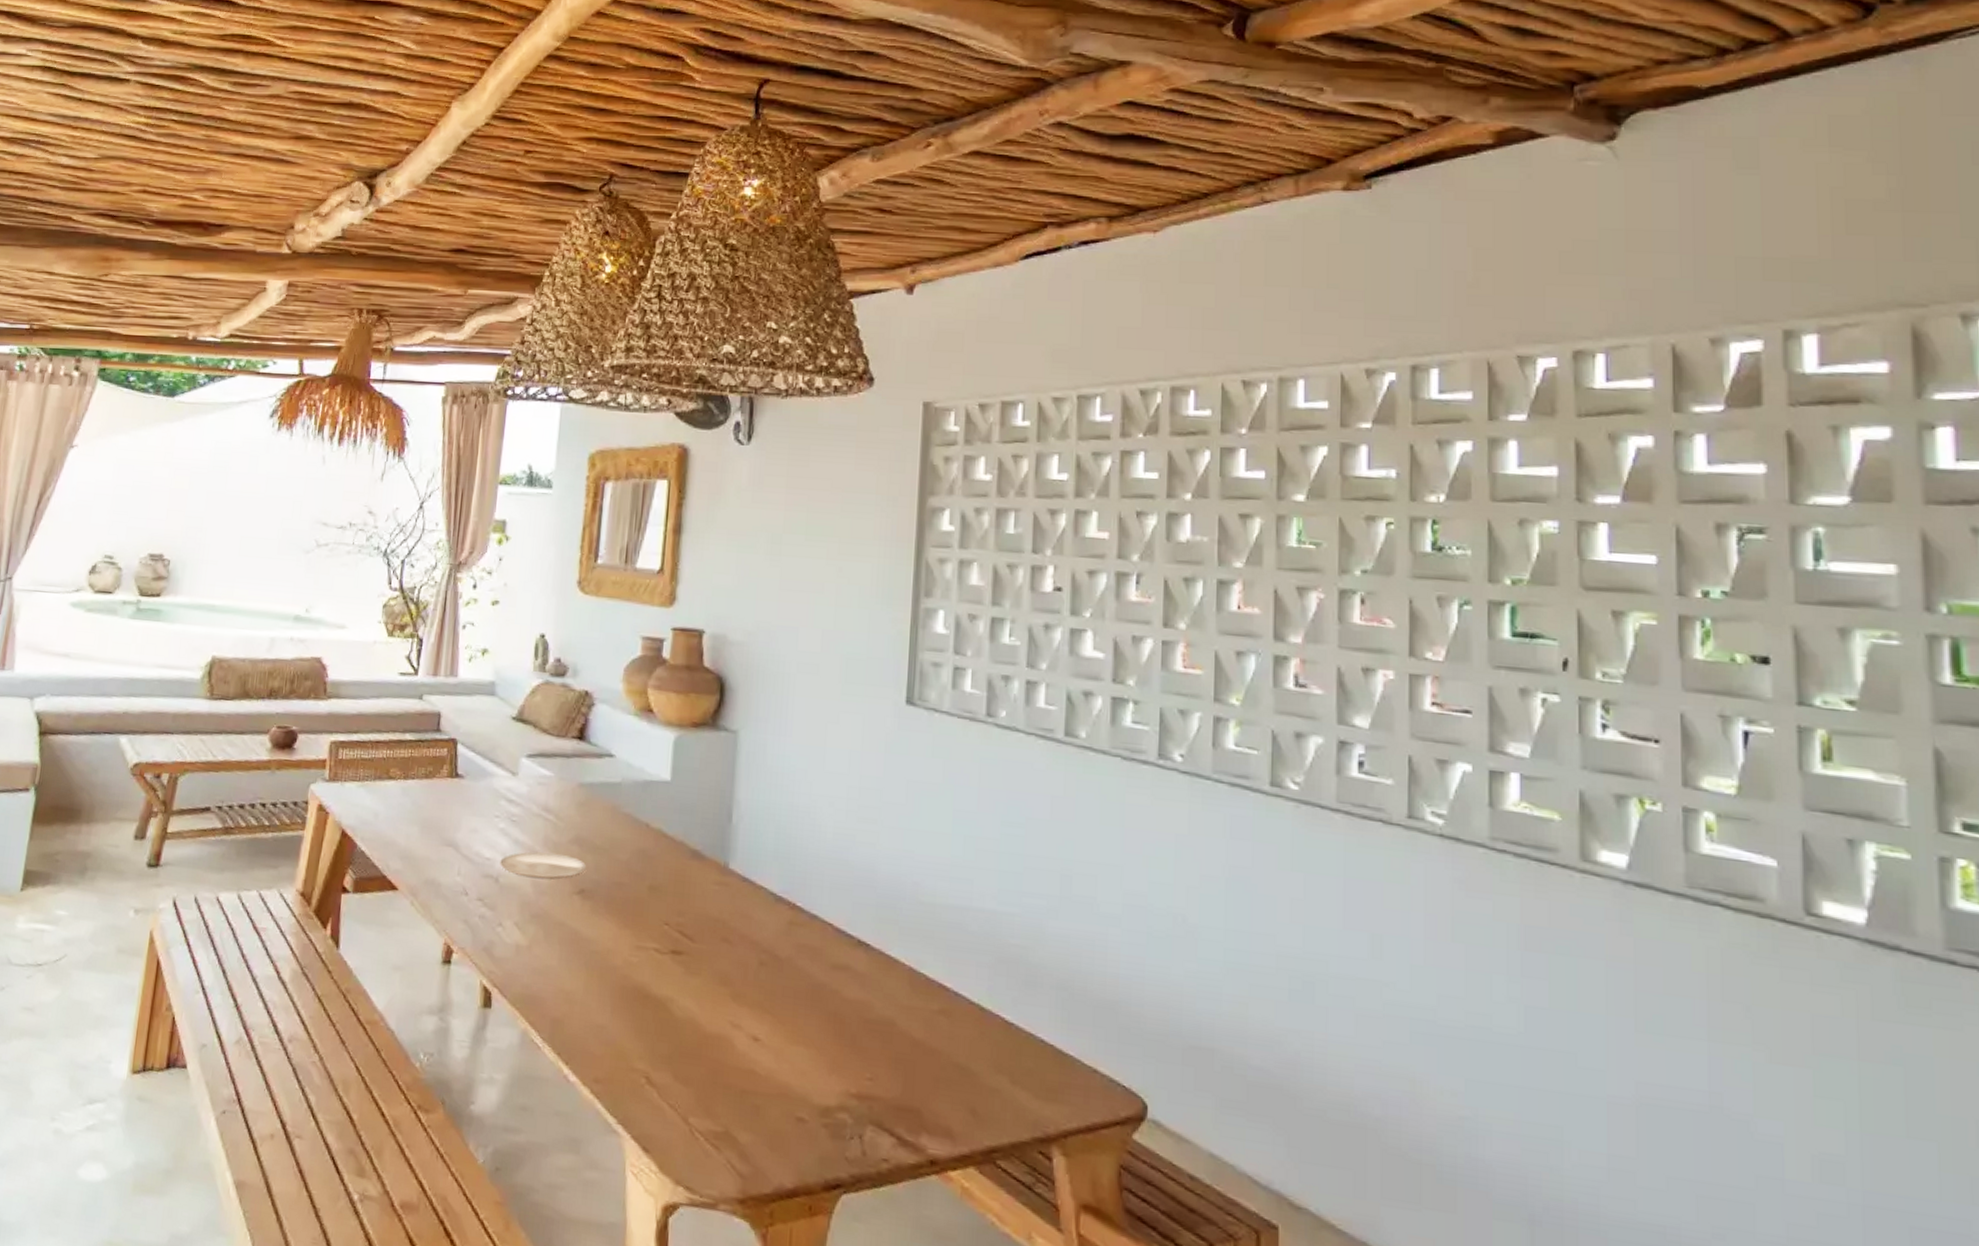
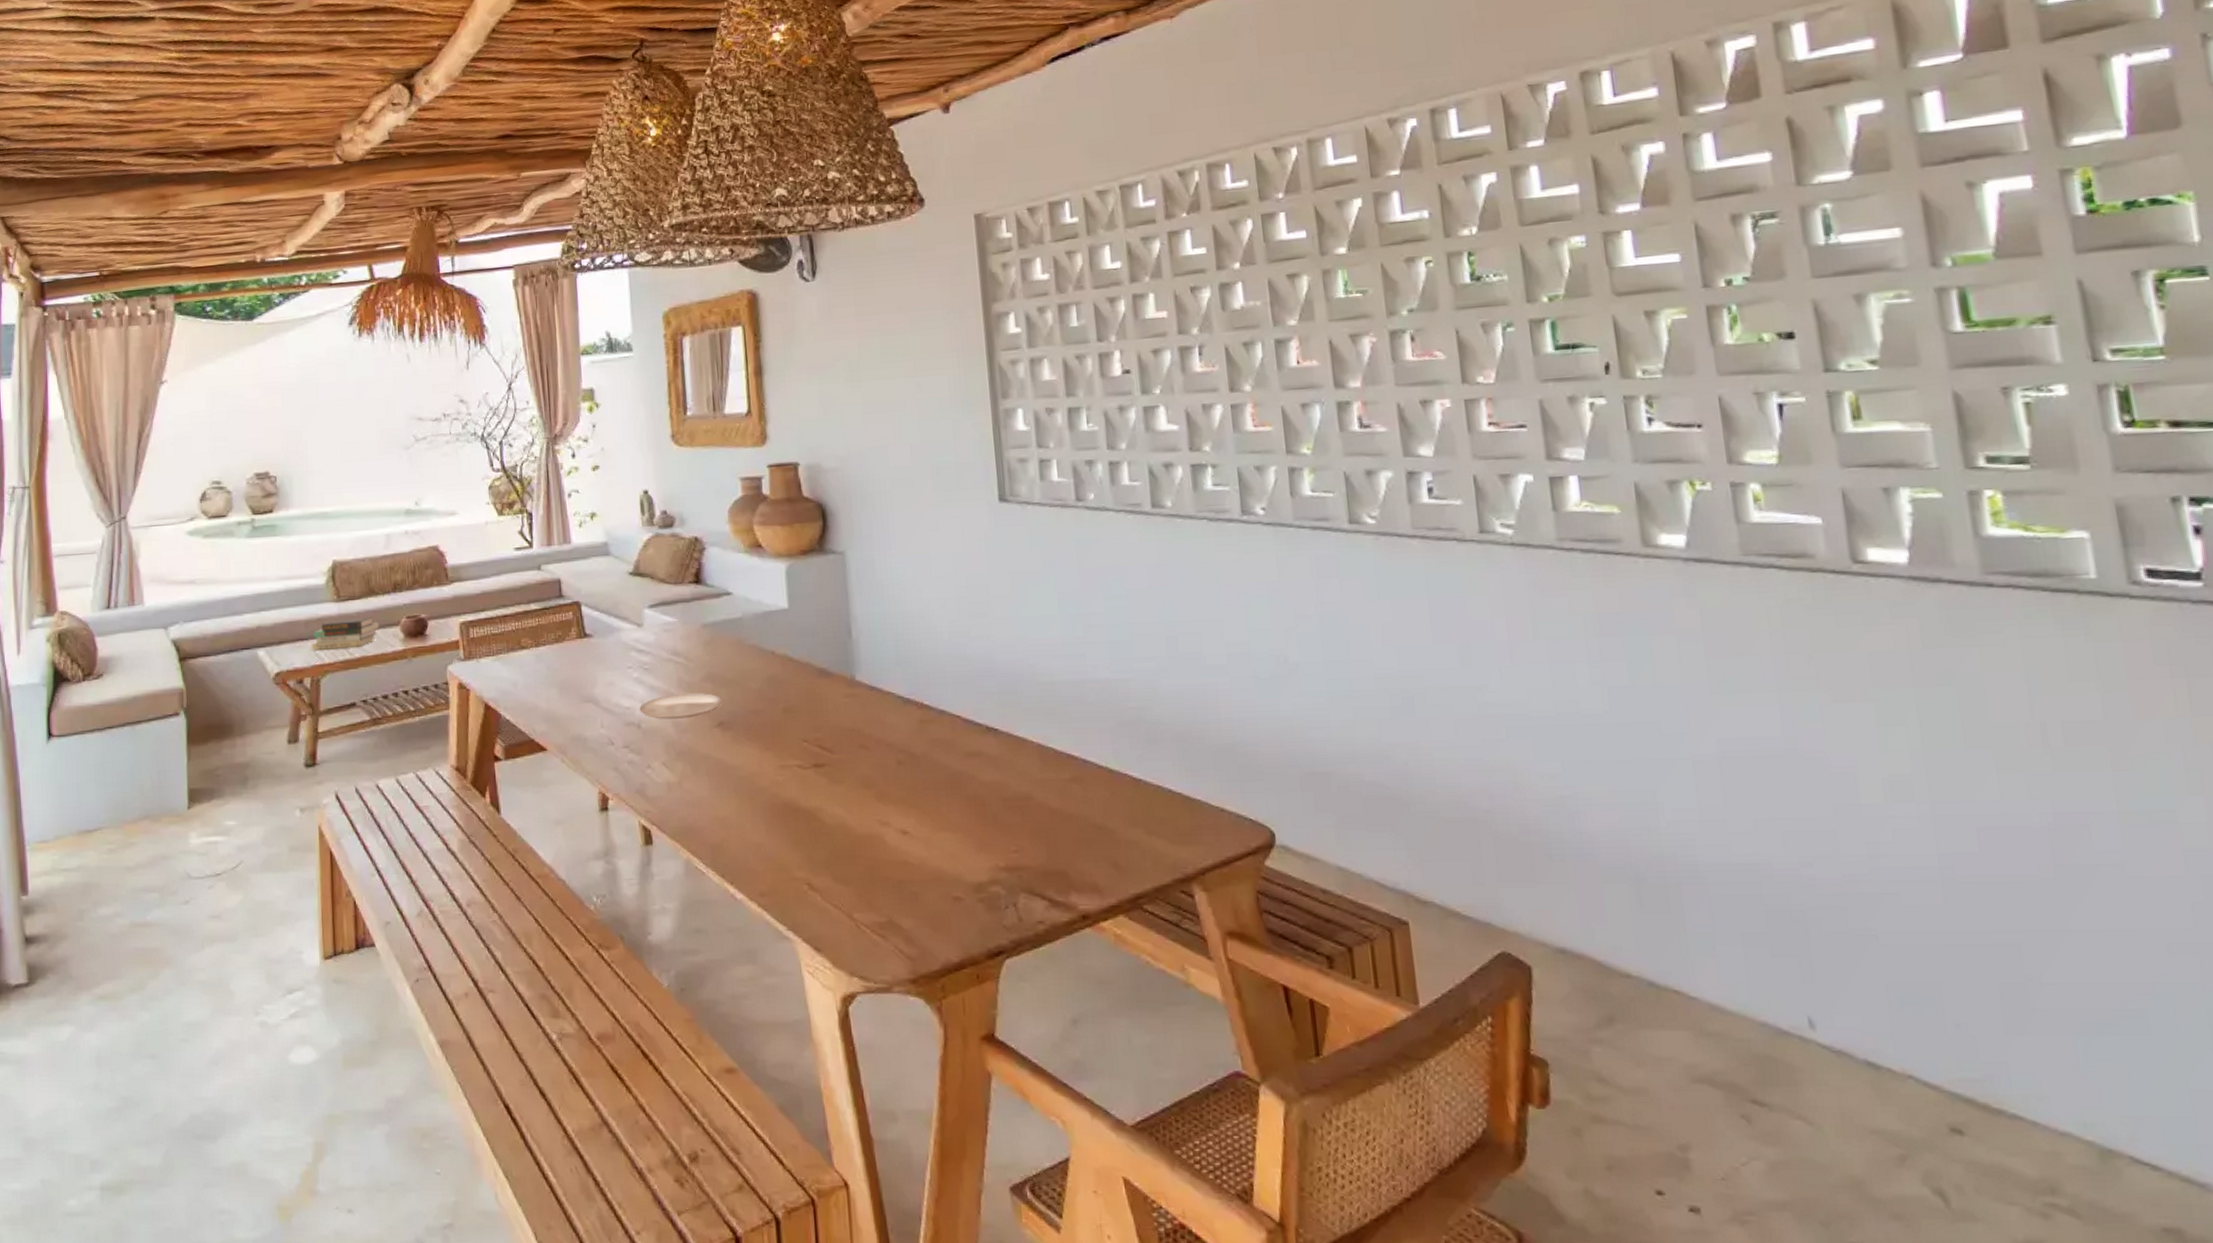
books: none [174,717,248,750] -> present [311,616,379,650]

